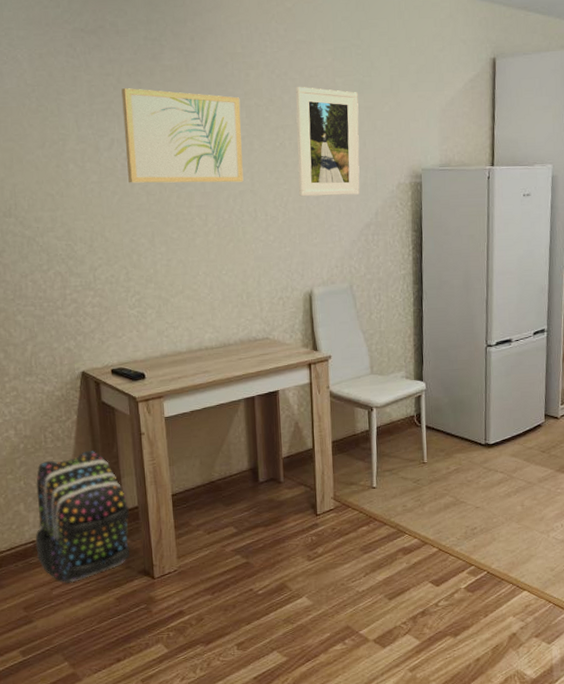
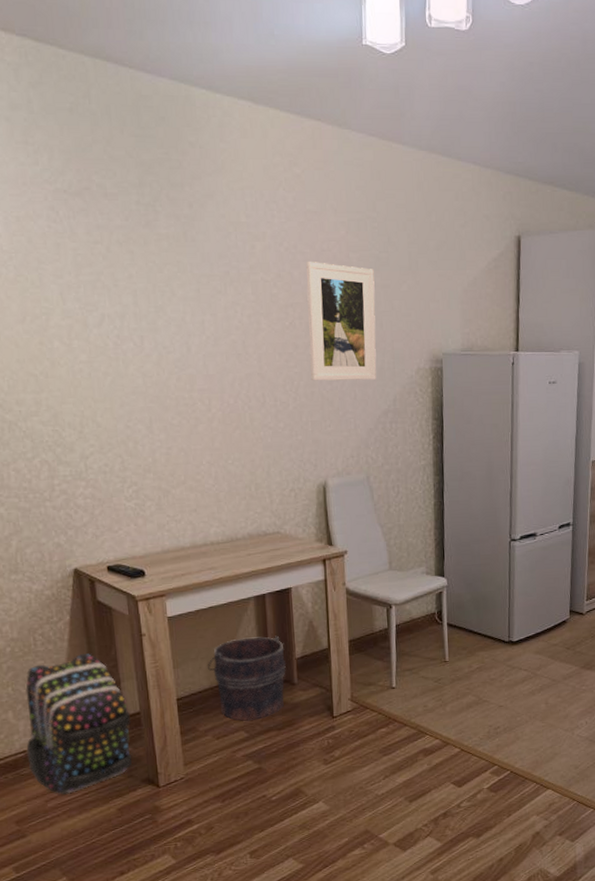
wall art: present [121,88,244,183] -> none [112,258,250,365]
bucket: none [200,436,274,518] -> present [207,635,287,722]

